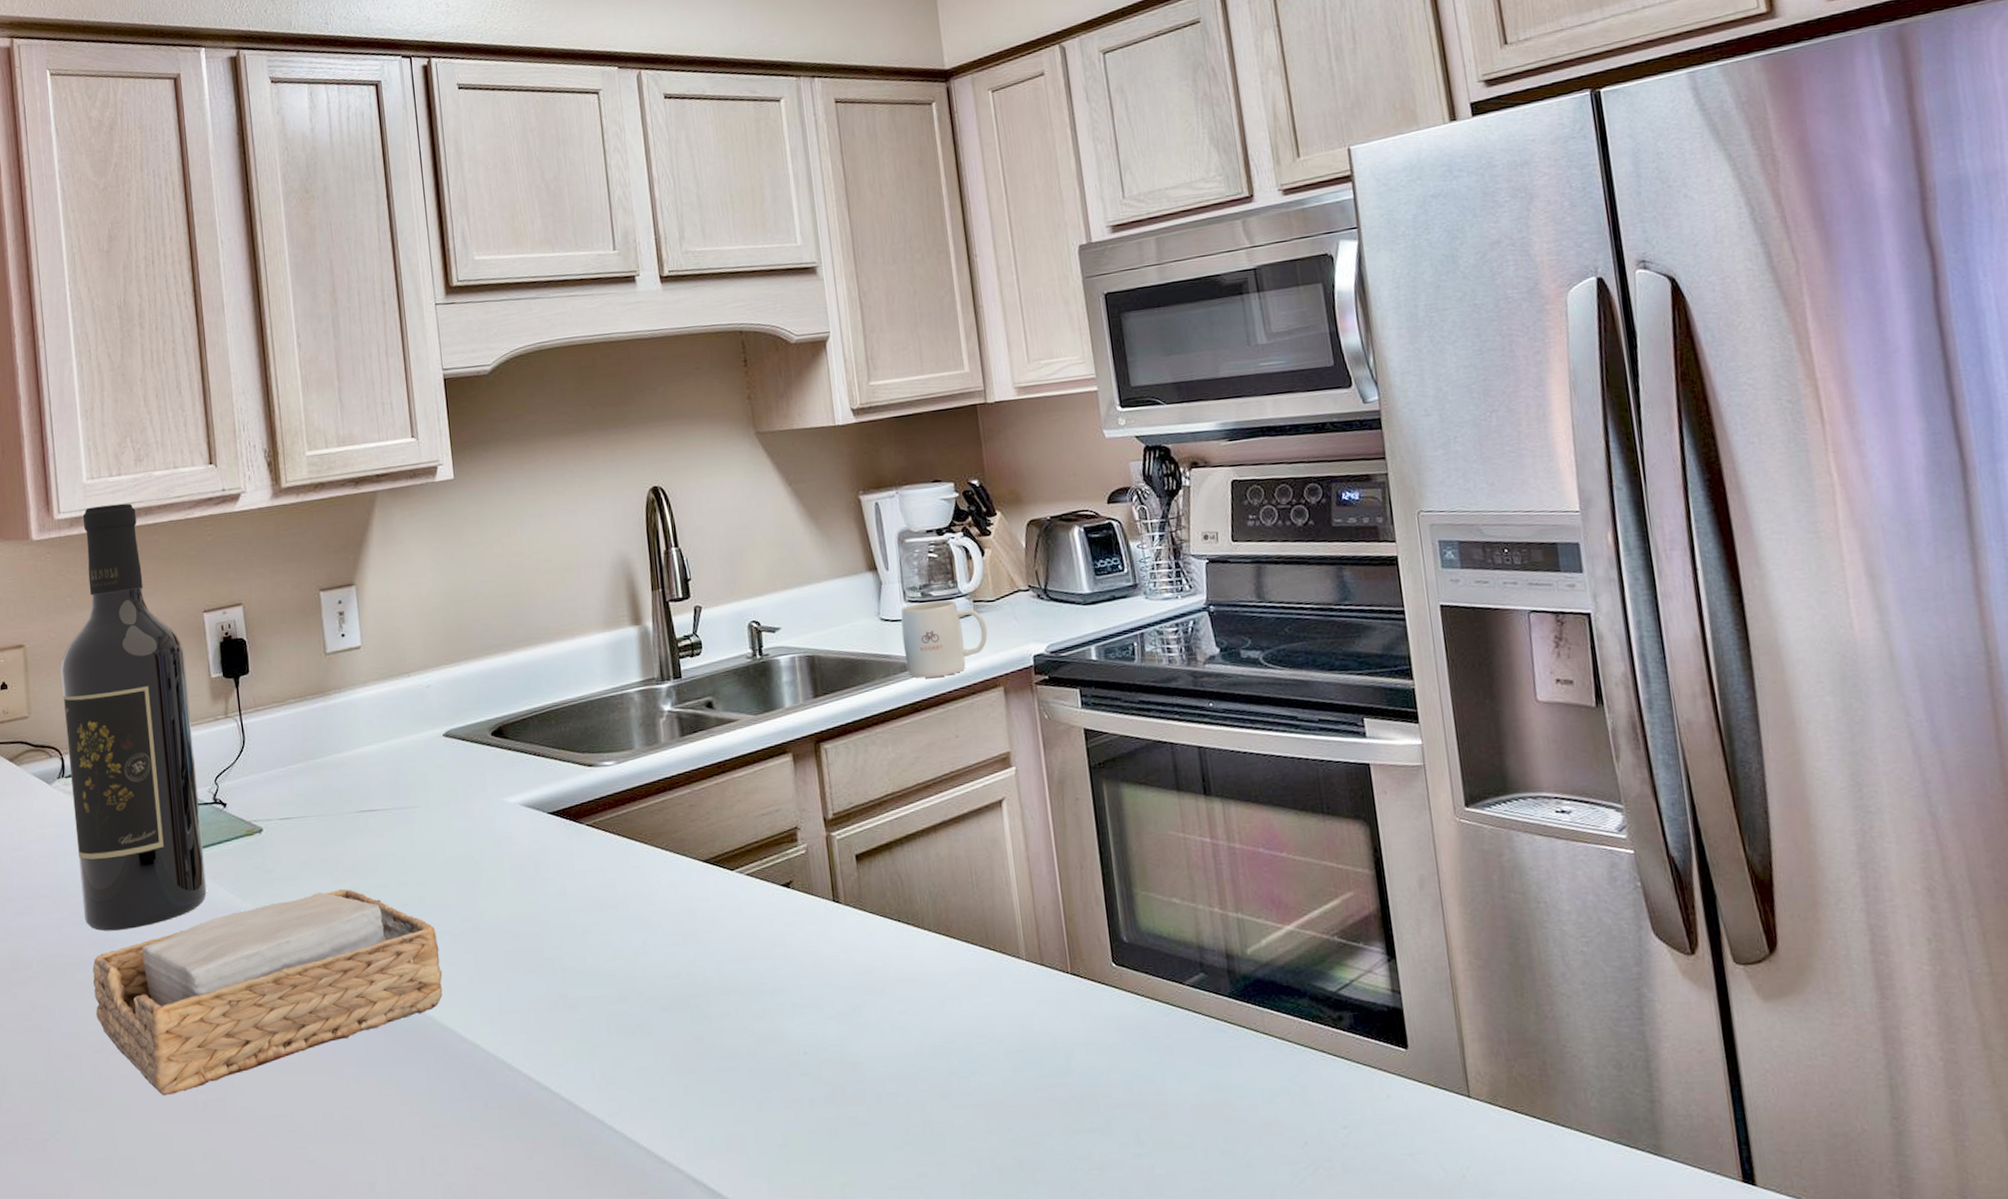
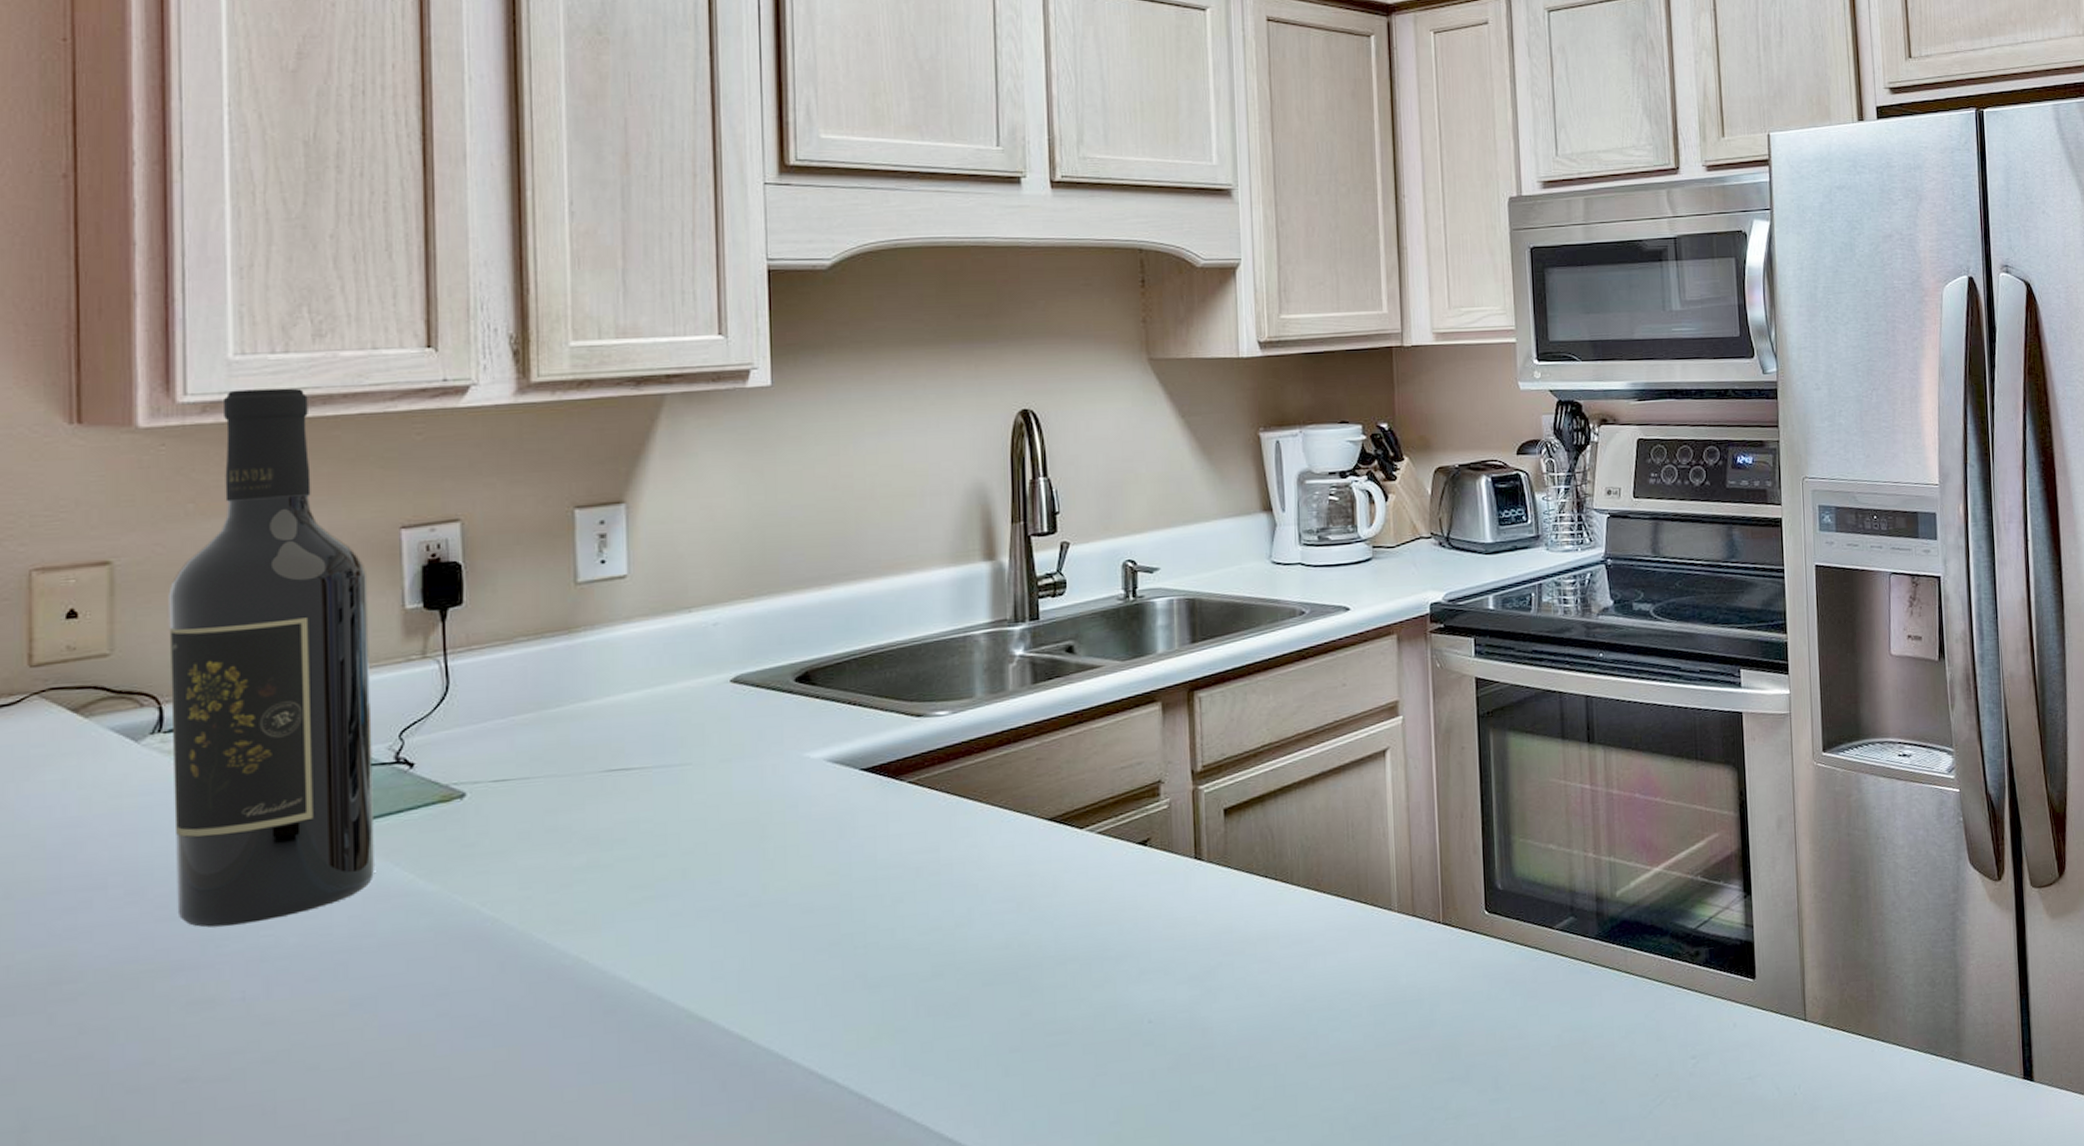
napkin holder: present [92,889,443,1096] -> none [183,863,705,1131]
mug: present [900,600,988,679] -> none [1293,544,1385,625]

